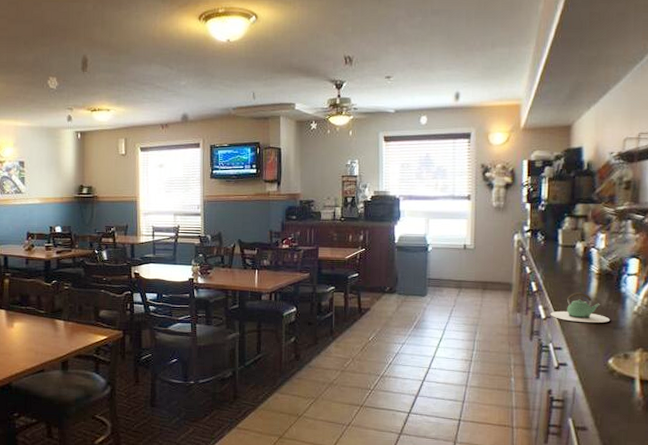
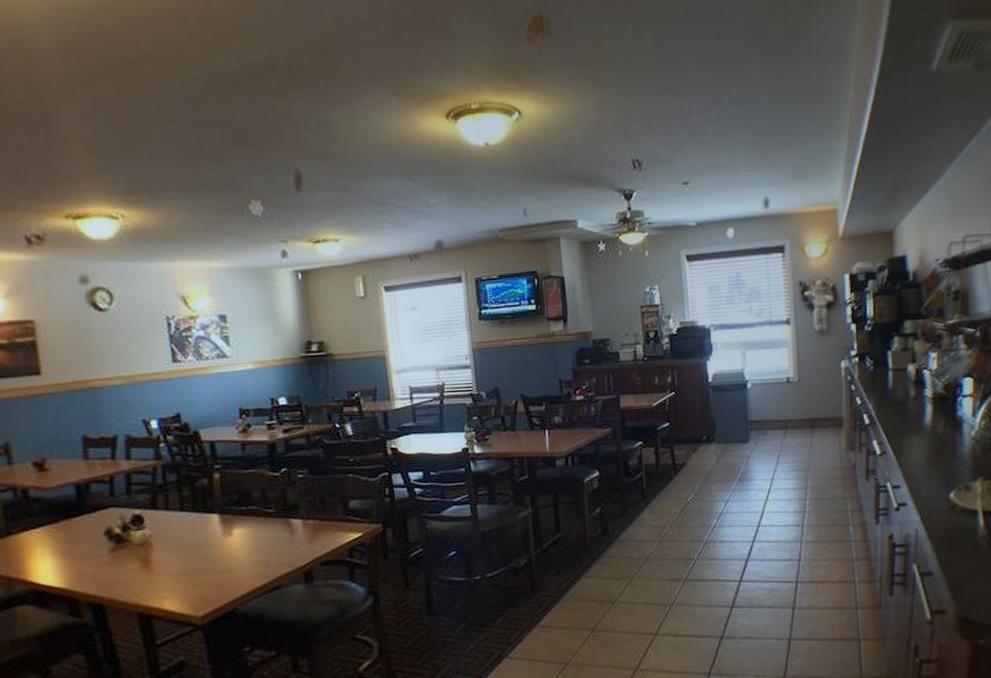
teapot: present [550,292,611,323] -> none [885,421,949,455]

